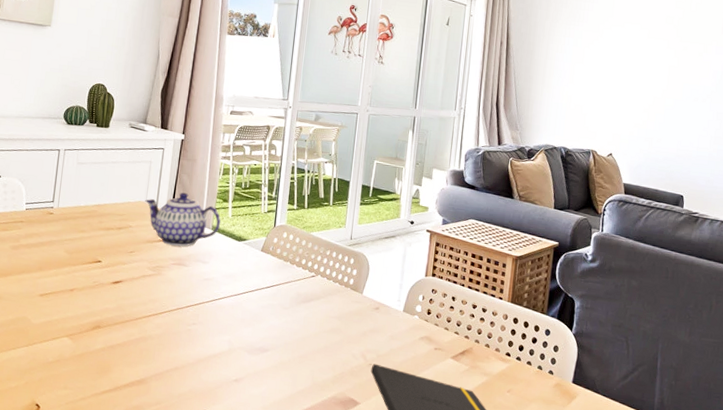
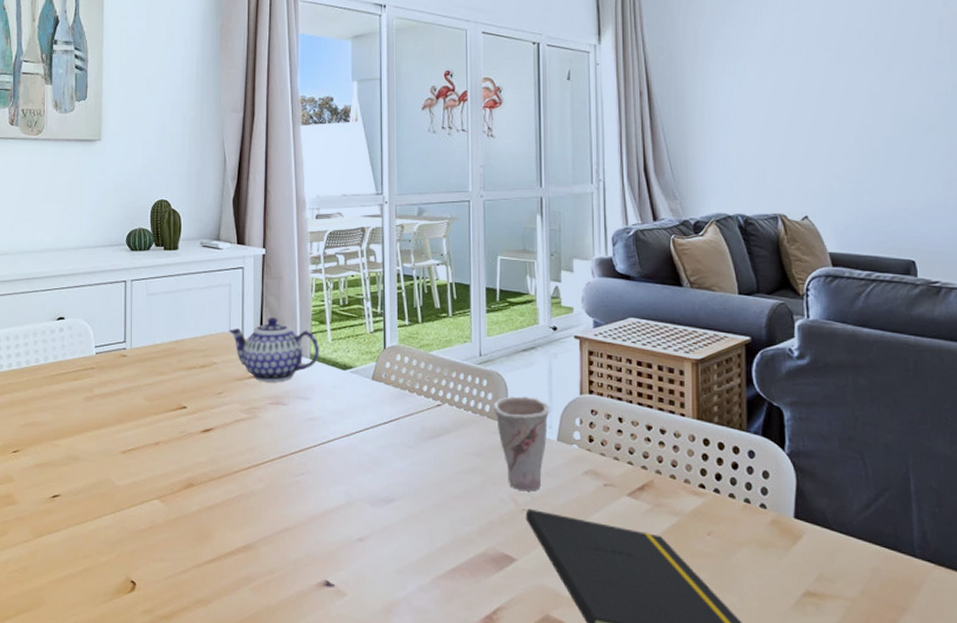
cup: none [356,273,401,350] -> present [494,396,550,492]

